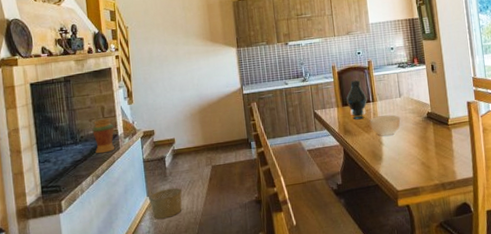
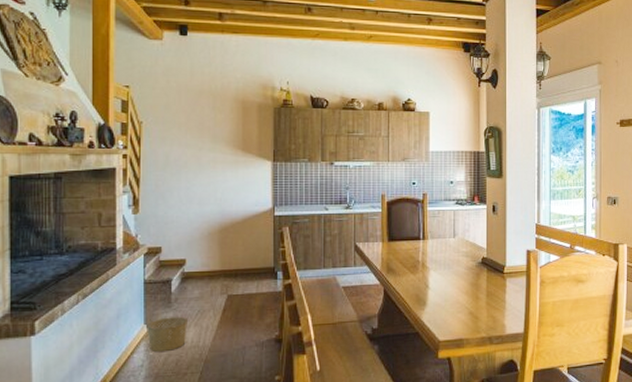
decorative vase: present [92,118,116,154] -> none [83,227,112,269]
vase: present [346,80,367,120] -> none [394,214,417,258]
bowl: present [369,115,401,137] -> none [417,256,452,280]

